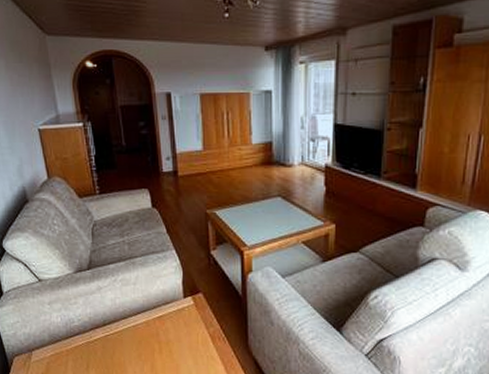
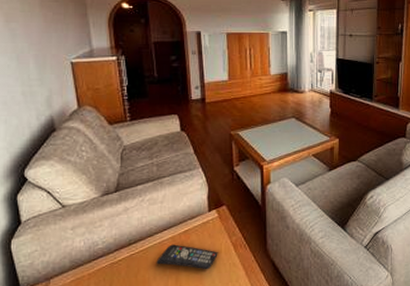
remote control: none [131,329,195,360] -> present [156,244,218,270]

